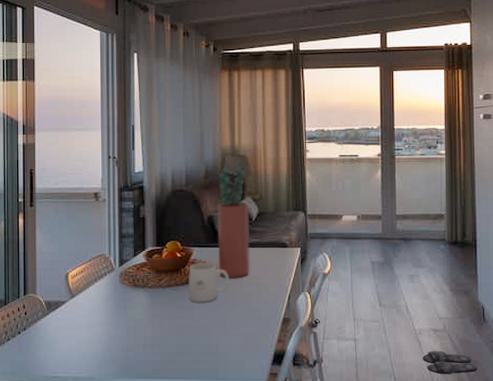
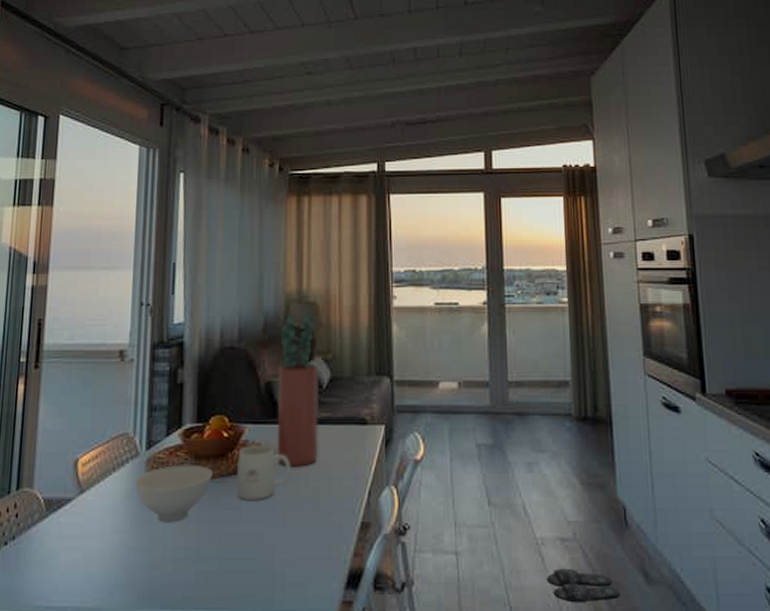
bowl: none [111,277,171,318] -> present [134,465,214,523]

